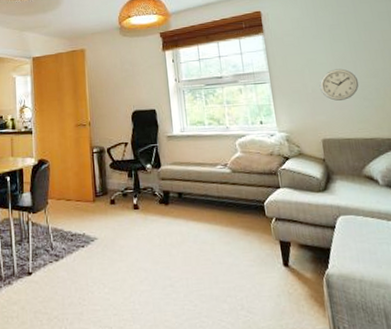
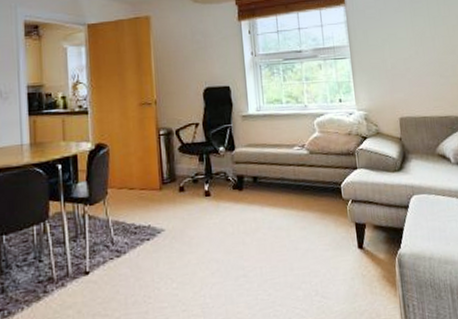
wall clock: present [319,68,359,101] -> none [398,44,437,78]

